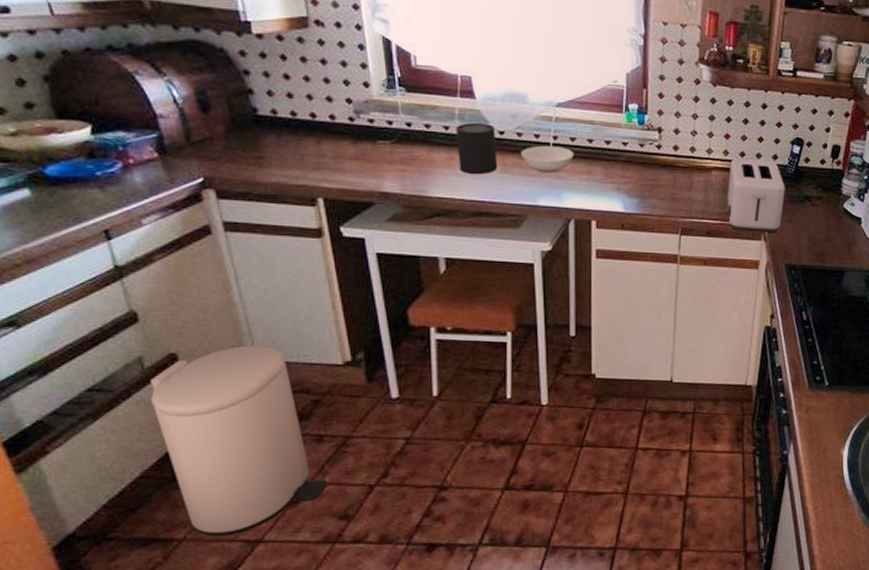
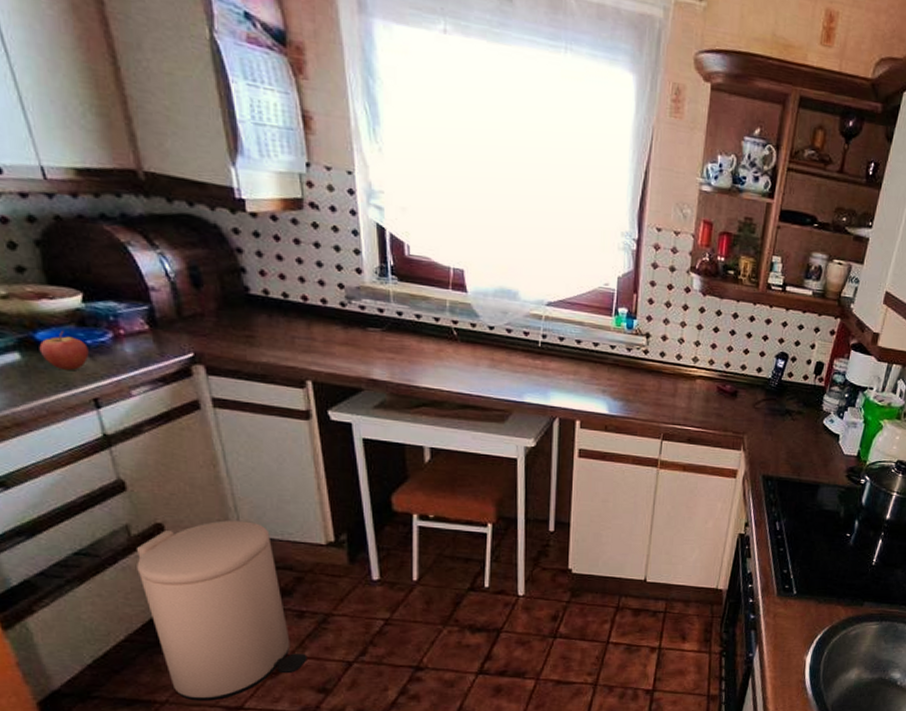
fruit: none [48,163,99,204] -> present [39,329,89,371]
pen holder: present [456,122,498,174] -> none [446,315,486,368]
bowl: present [520,145,574,173] -> none [509,343,562,371]
toaster: present [725,158,785,234] -> none [707,368,767,445]

